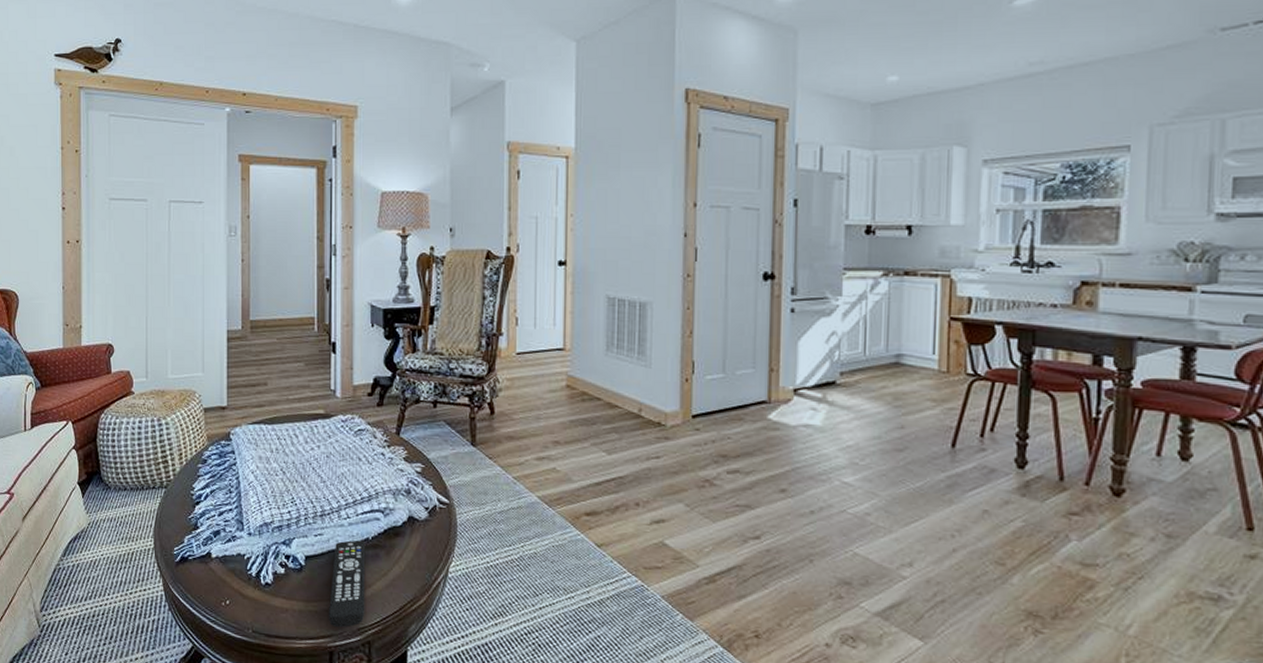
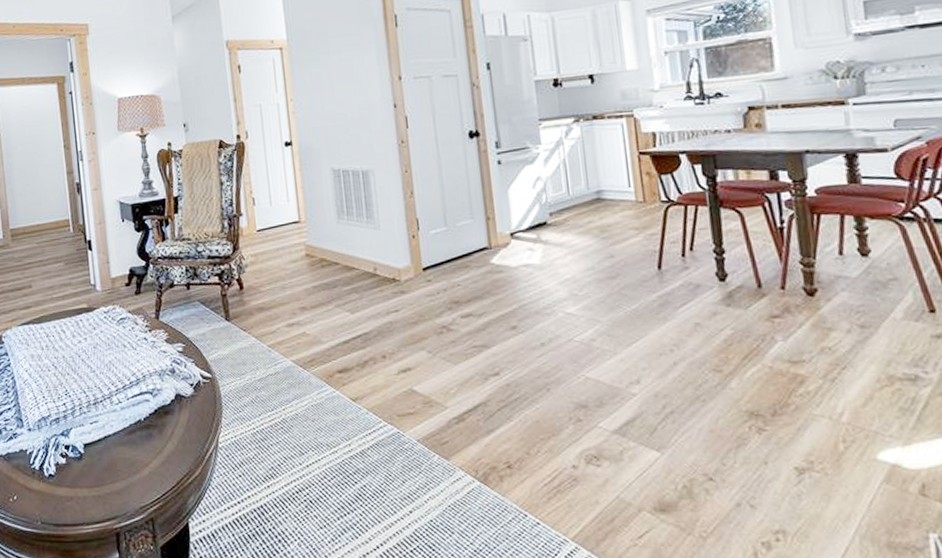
remote control: present [329,540,366,628] -> none [110,422,146,509]

